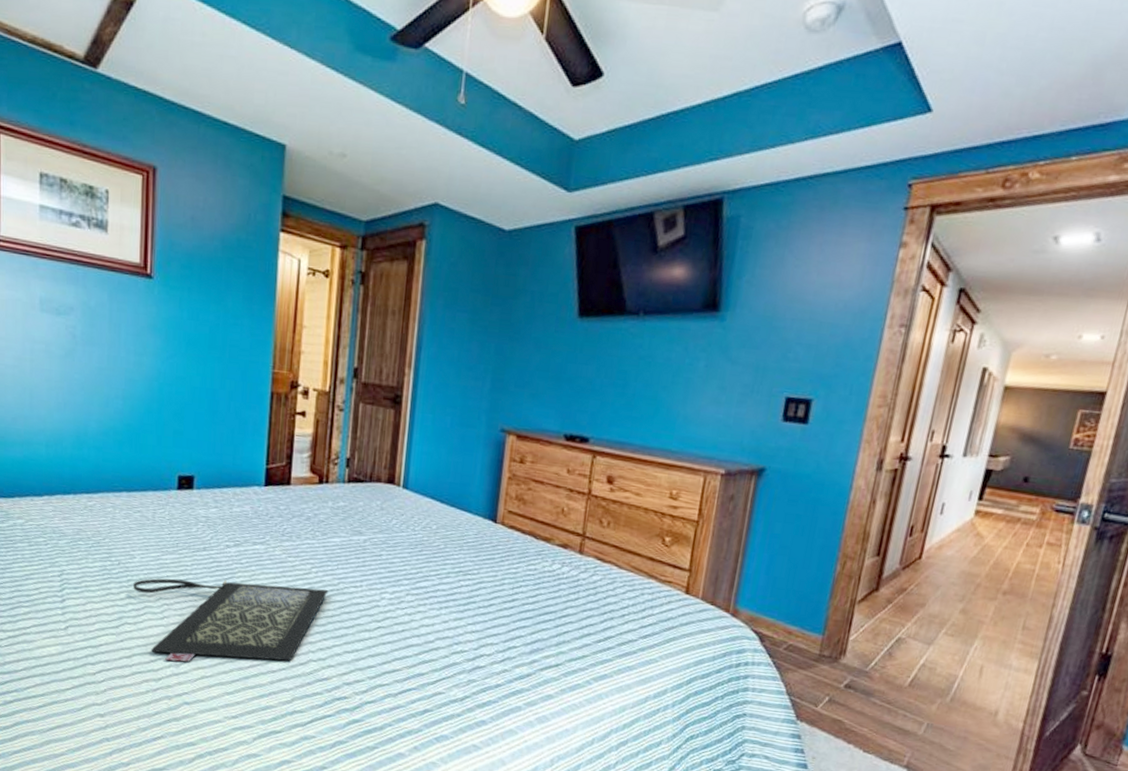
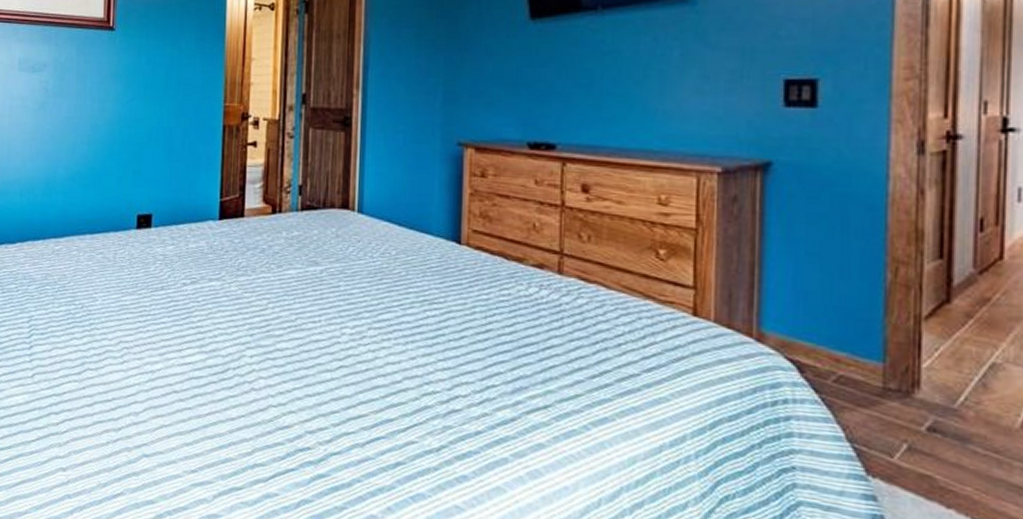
clutch bag: present [133,578,329,662] -> none [95,319,286,410]

